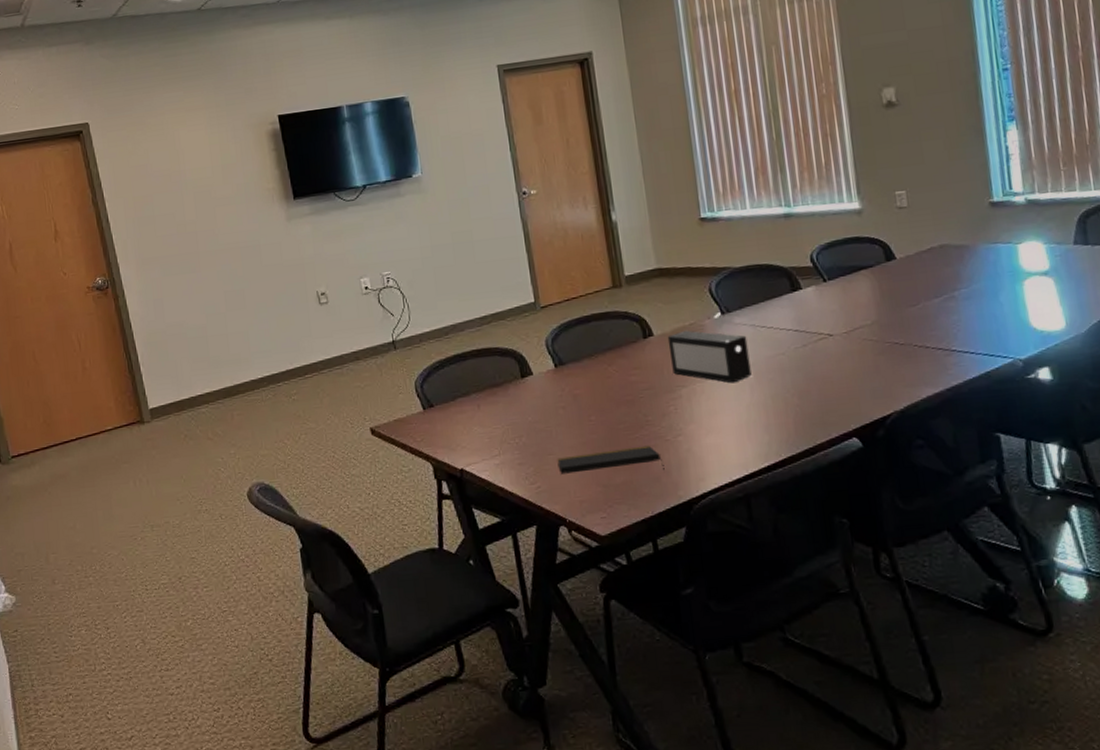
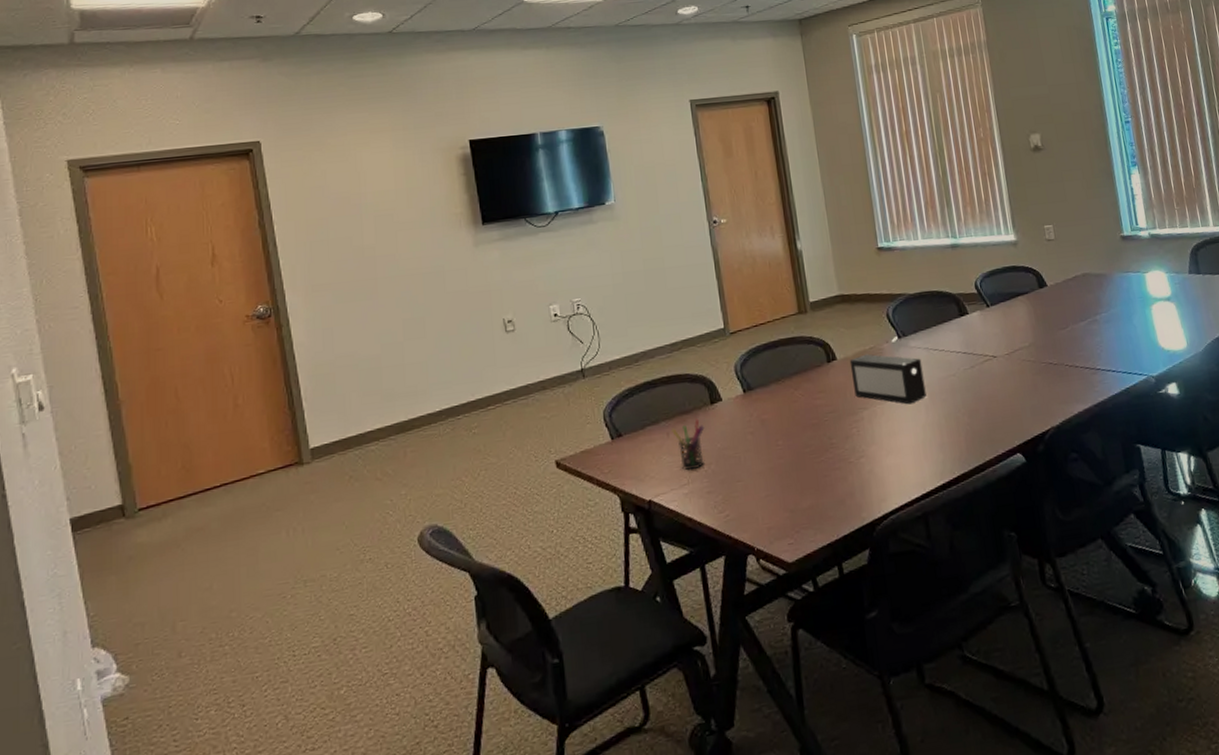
pen holder: none [482,392,515,442] -> present [672,418,705,471]
notepad: present [557,445,665,474] -> none [745,468,849,501]

